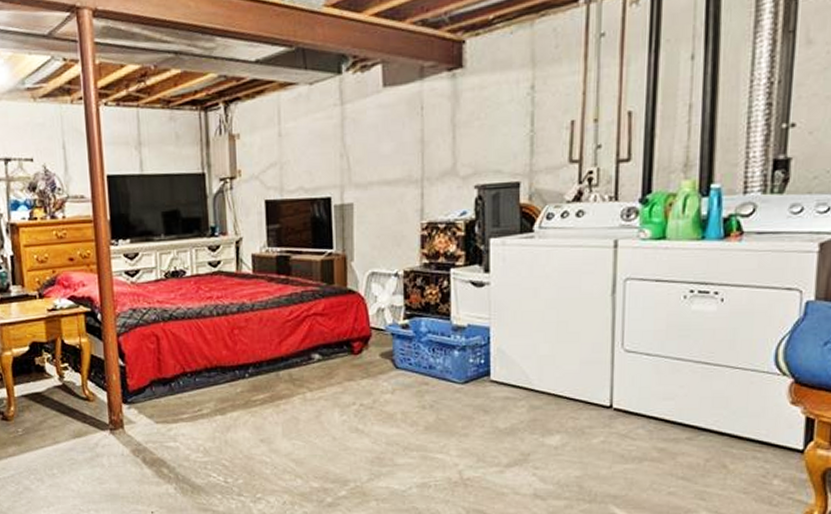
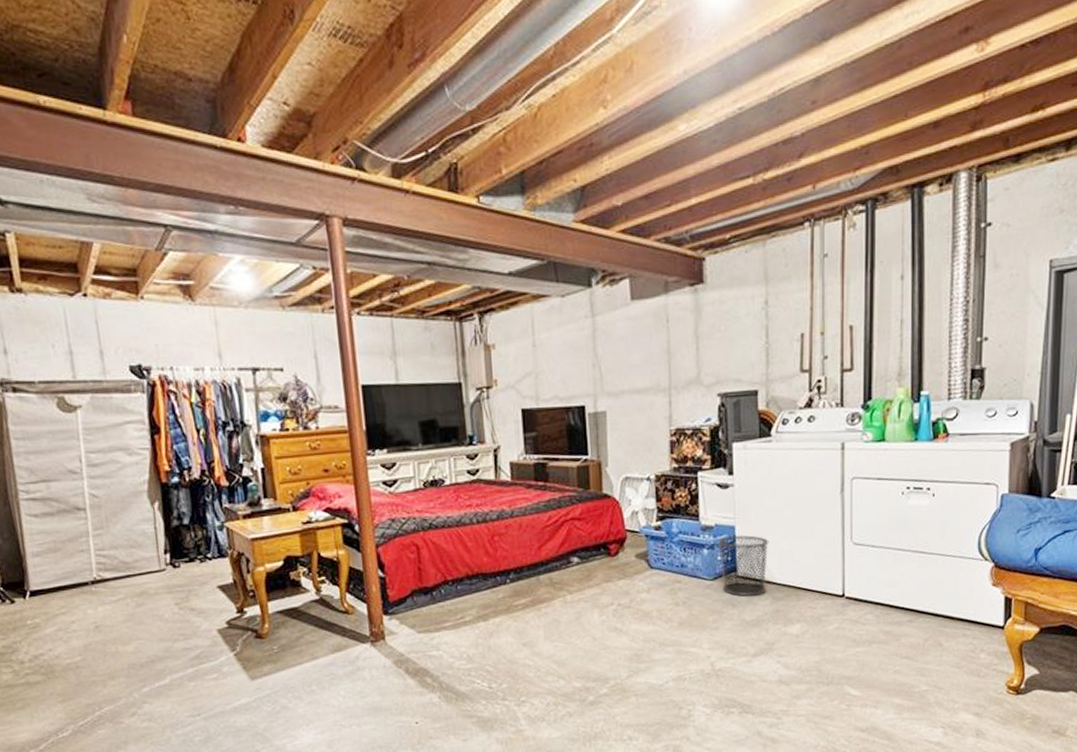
waste bin: none [470,336,528,402] -> present [718,534,769,596]

